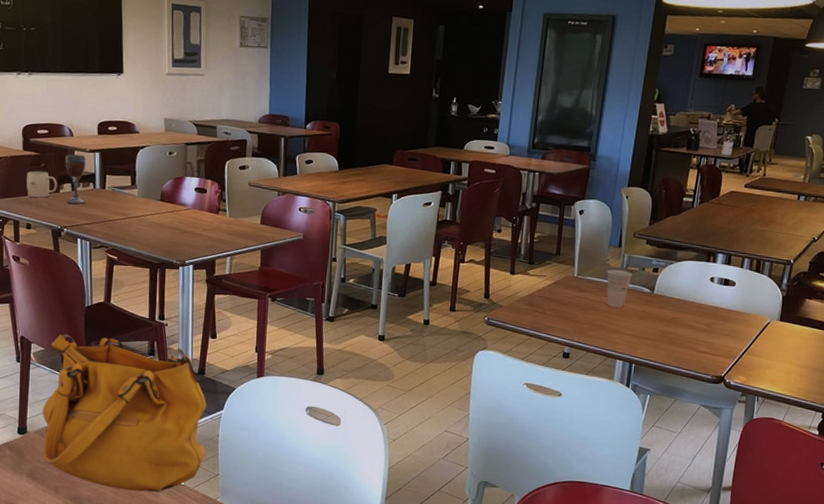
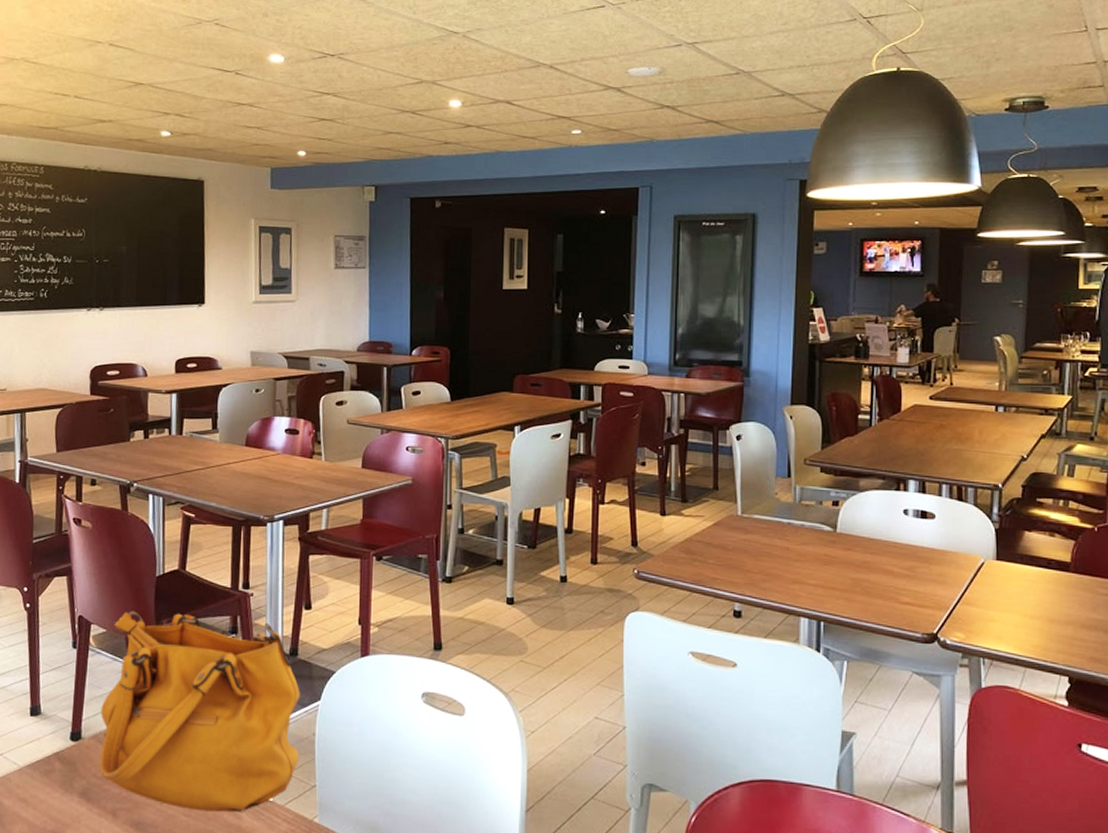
mug: present [27,171,57,198] -> none [92,417,128,449]
cup: present [65,154,86,204] -> none [137,397,161,454]
cup: present [606,269,633,309] -> none [776,504,809,553]

